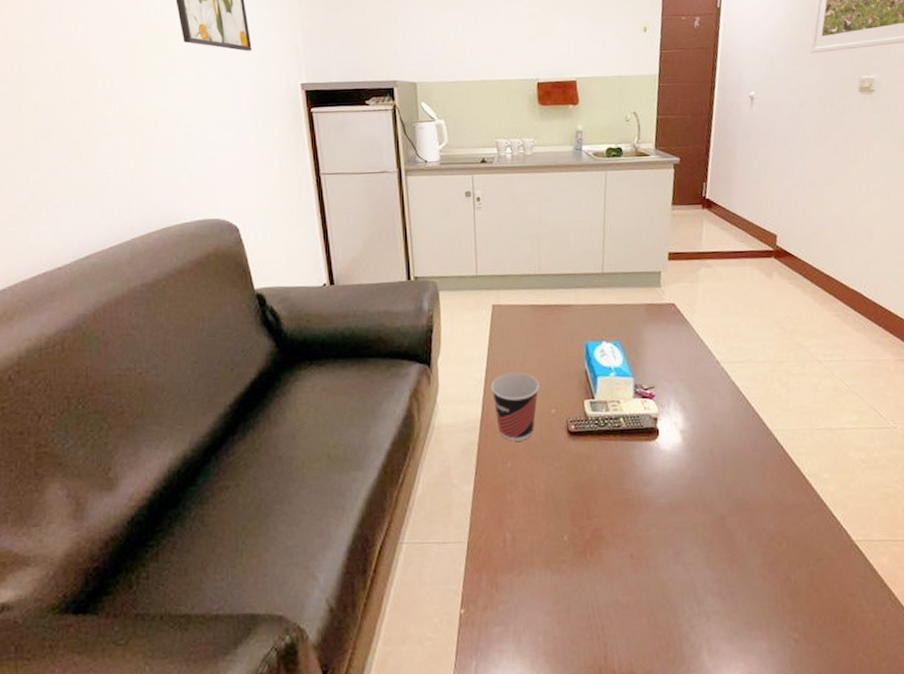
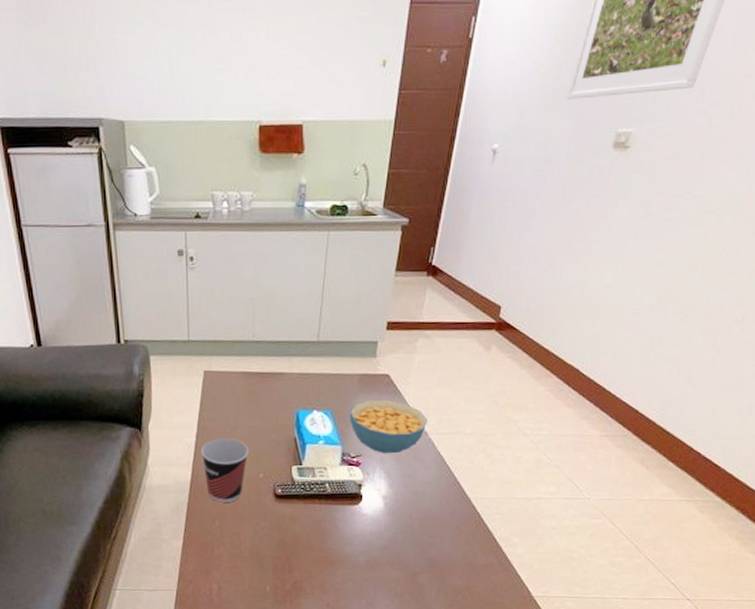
cereal bowl: none [639,328,719,384] -> present [350,399,428,453]

